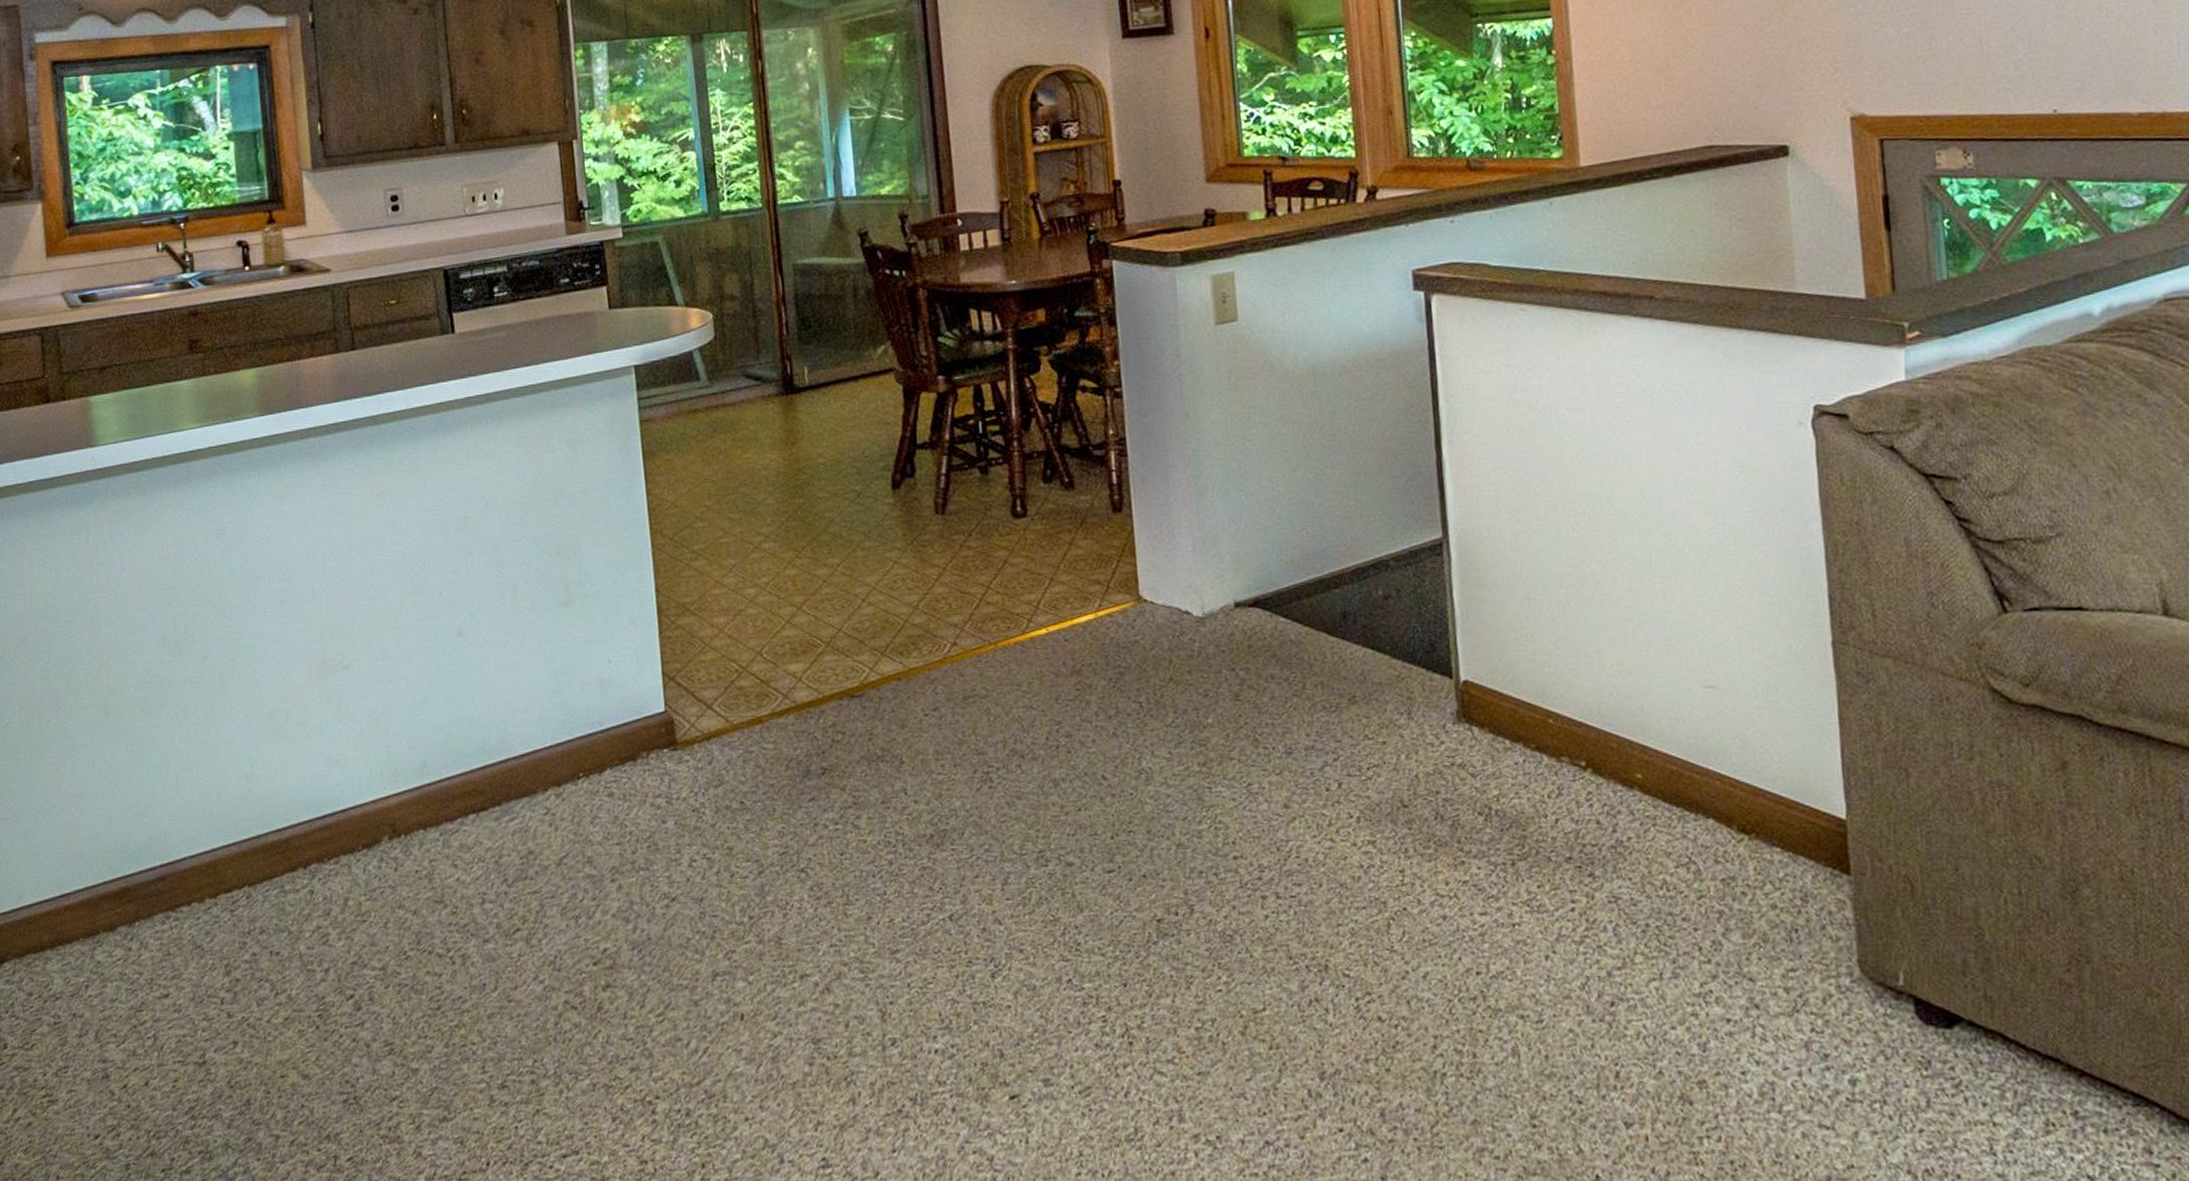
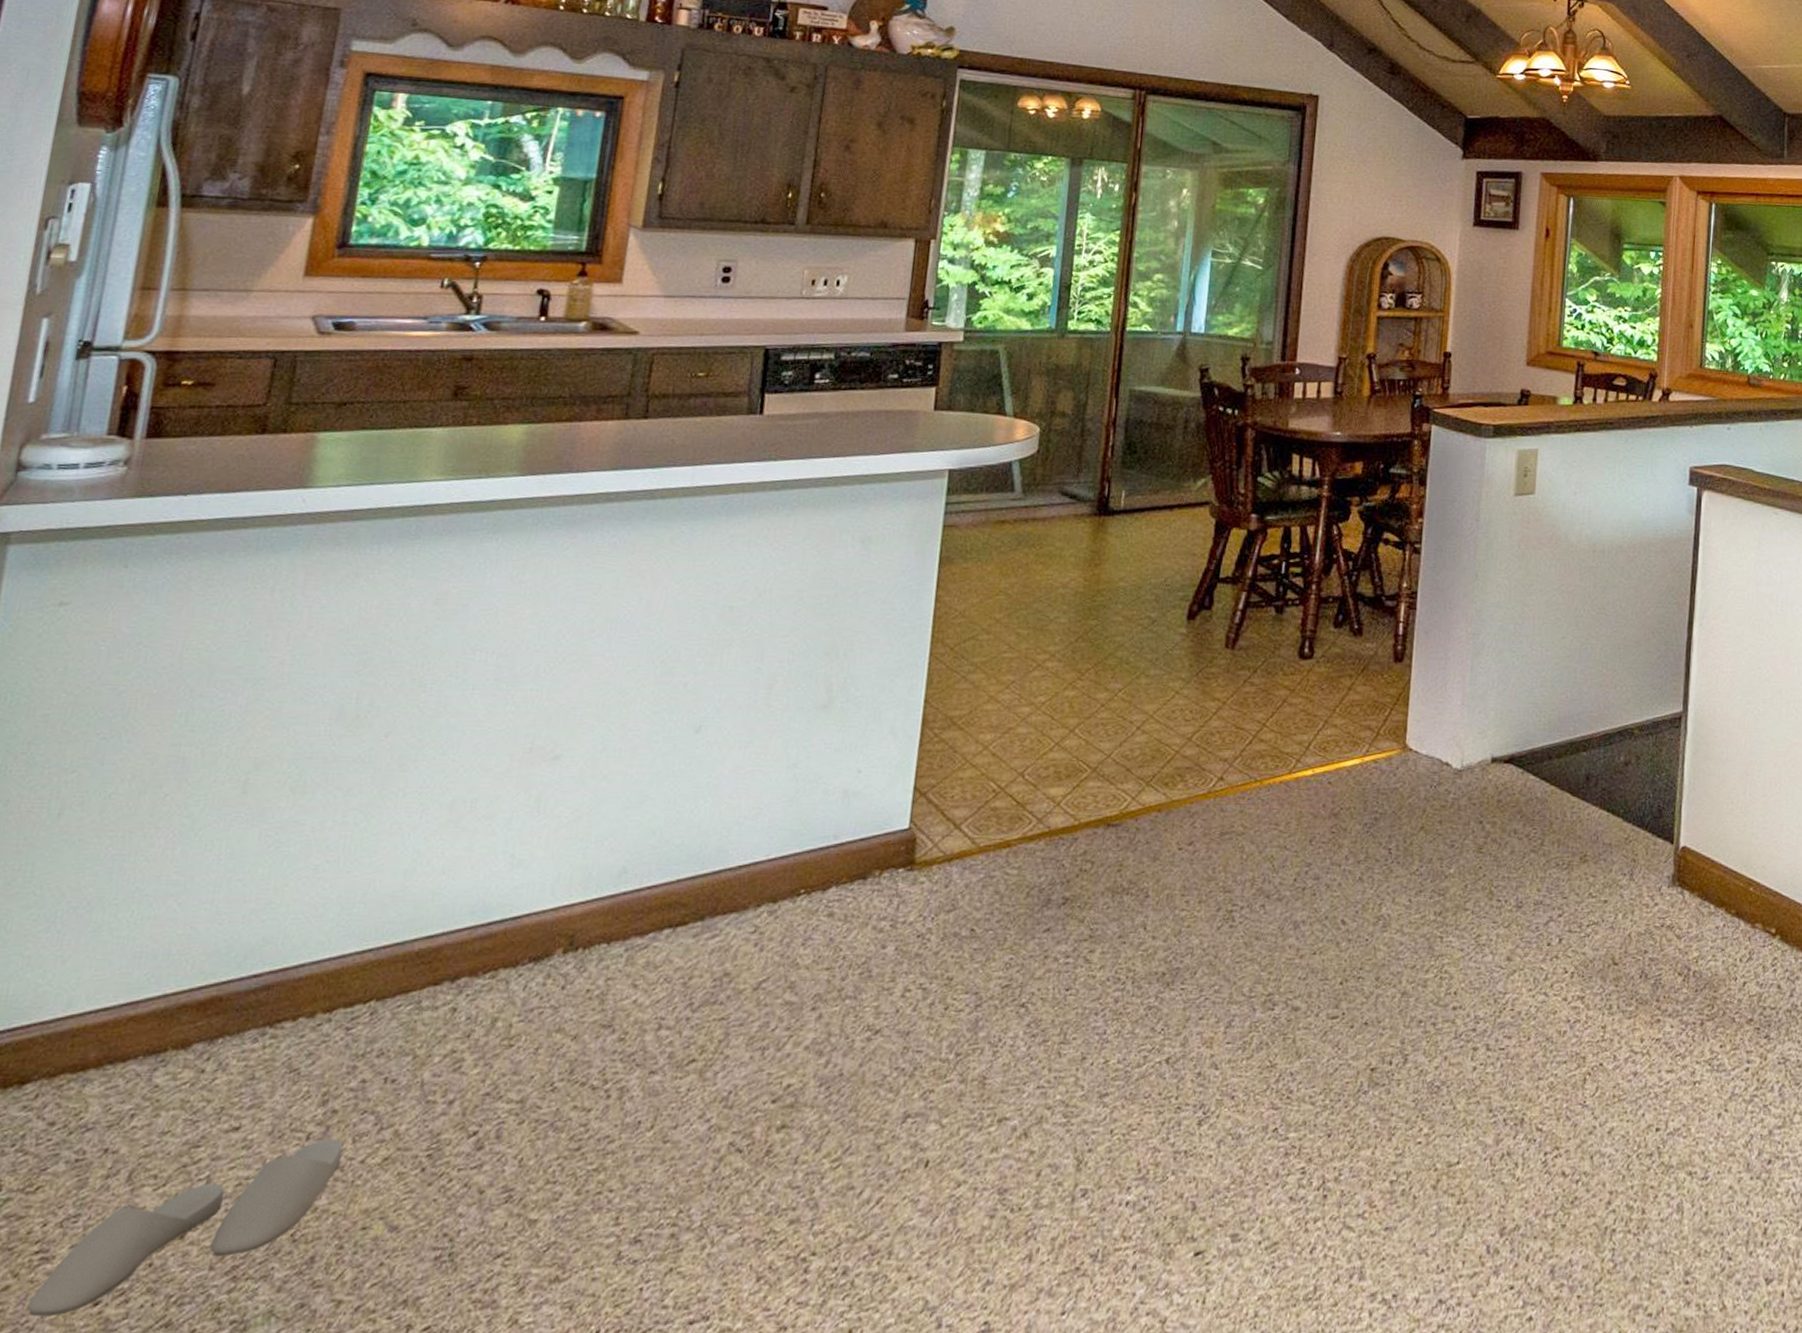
slippers: none [48,1003,252,1147] -> present [27,1139,343,1317]

